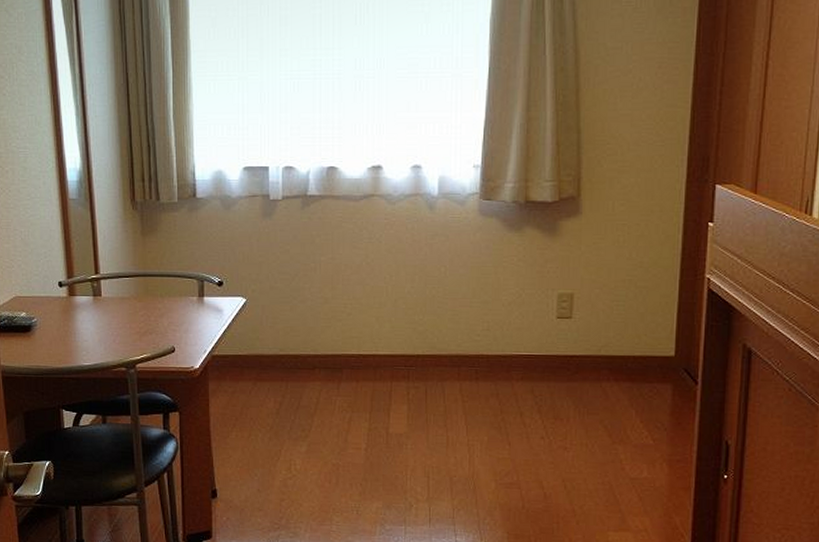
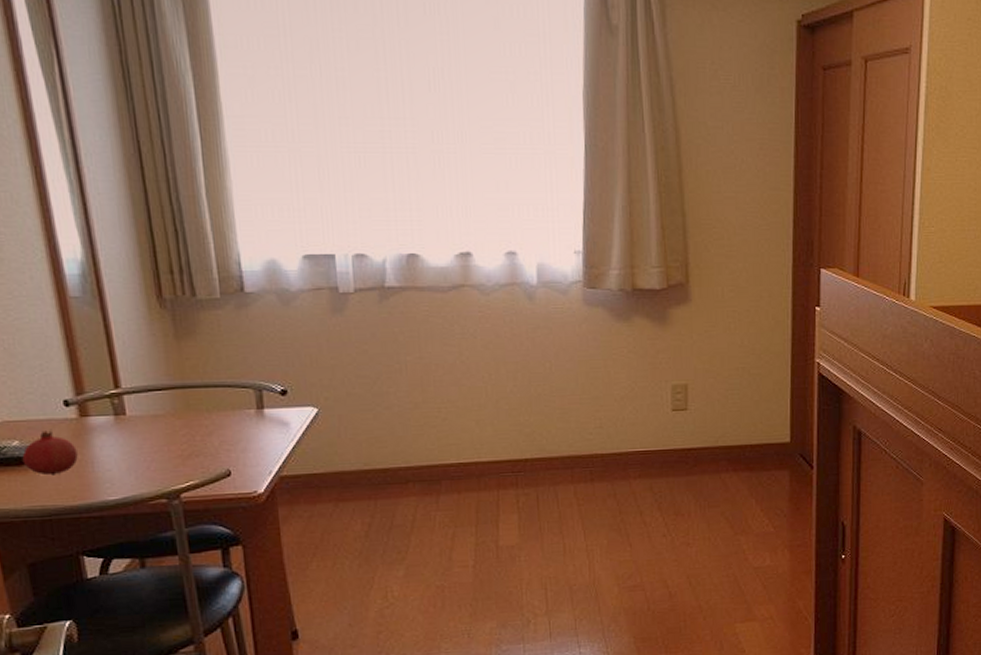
fruit: none [27,304,65,342] -> present [22,429,78,476]

